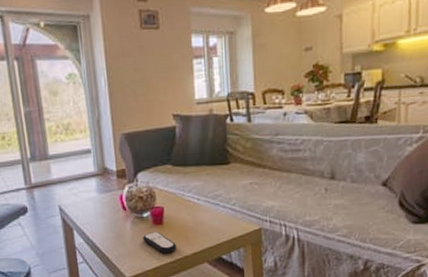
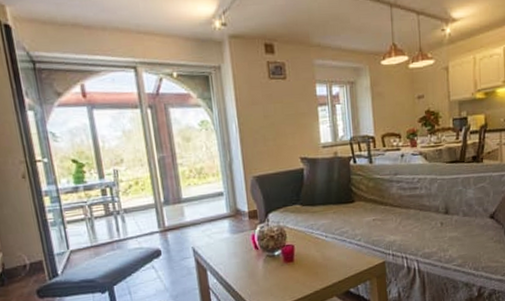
remote control: present [142,231,176,254] -> none [274,268,307,290]

